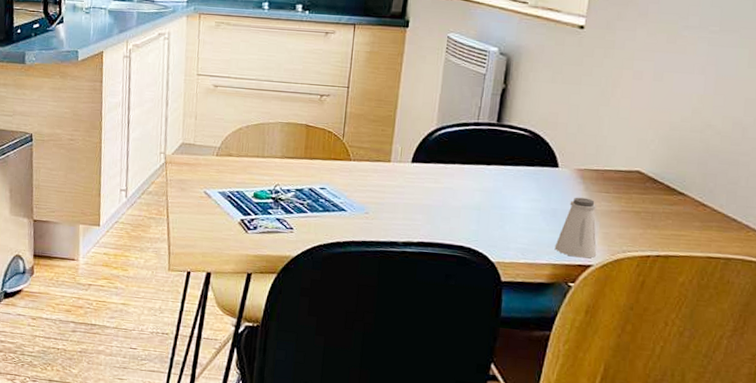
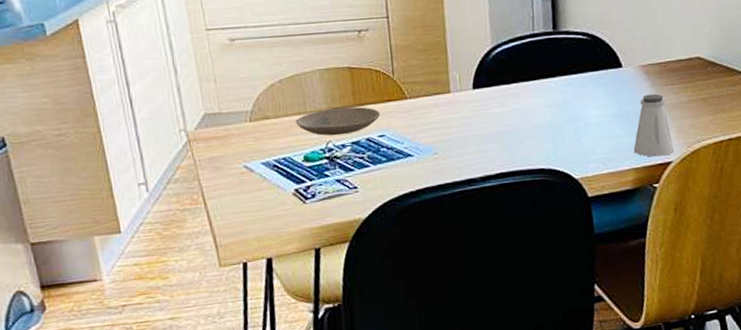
plate: none [253,157,326,182] -> present [295,106,381,136]

